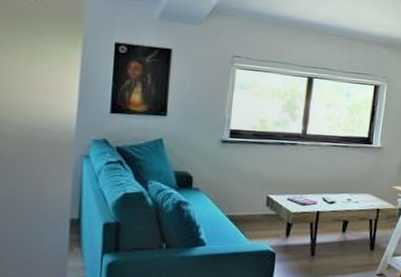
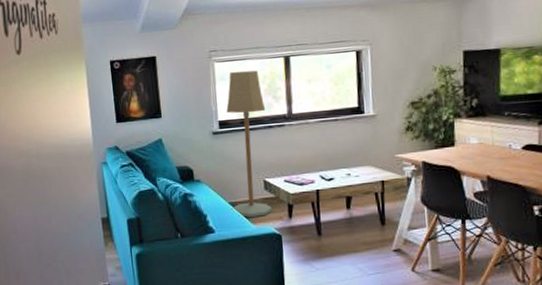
floor lamp: none [228,81,282,233] -> present [226,70,272,217]

